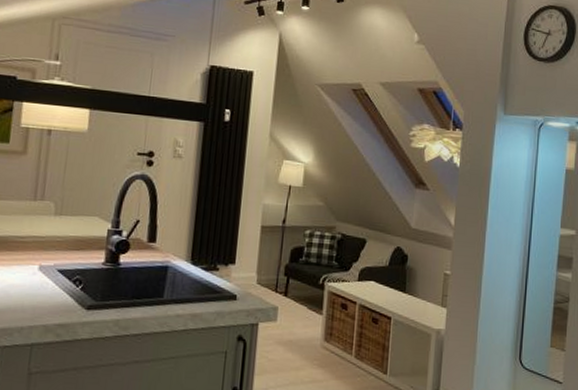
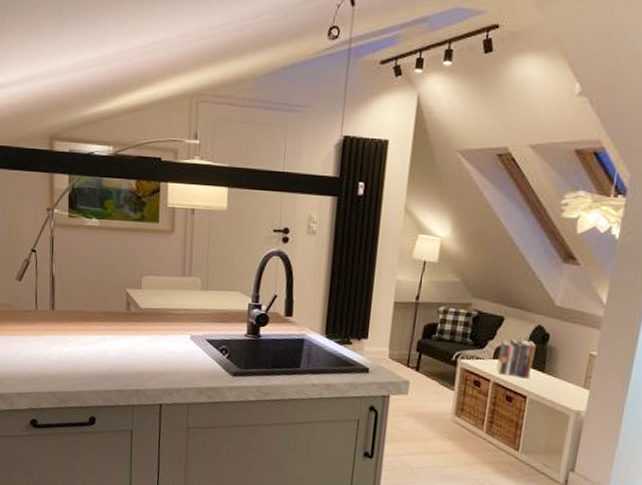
books: none [361,260,396,300] -> present [496,338,536,379]

